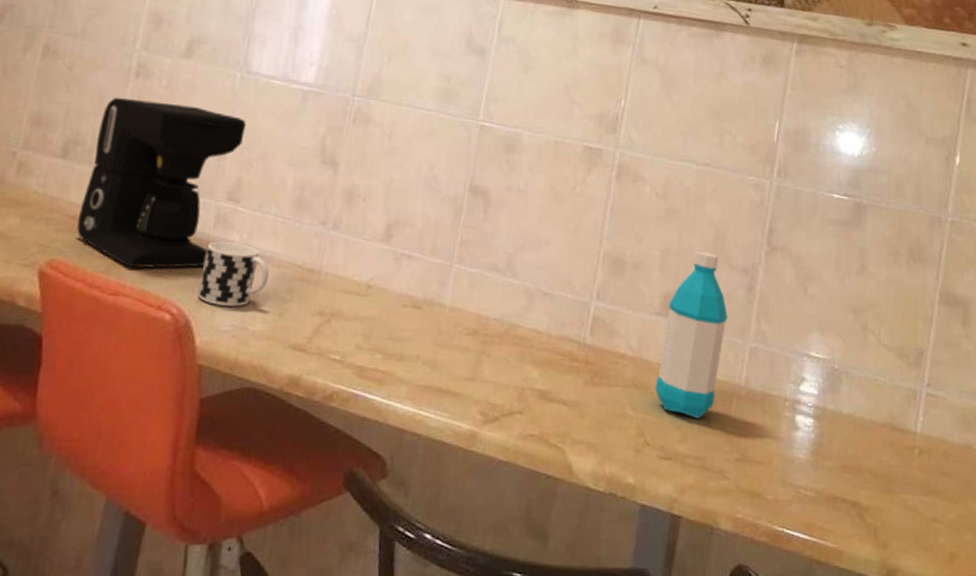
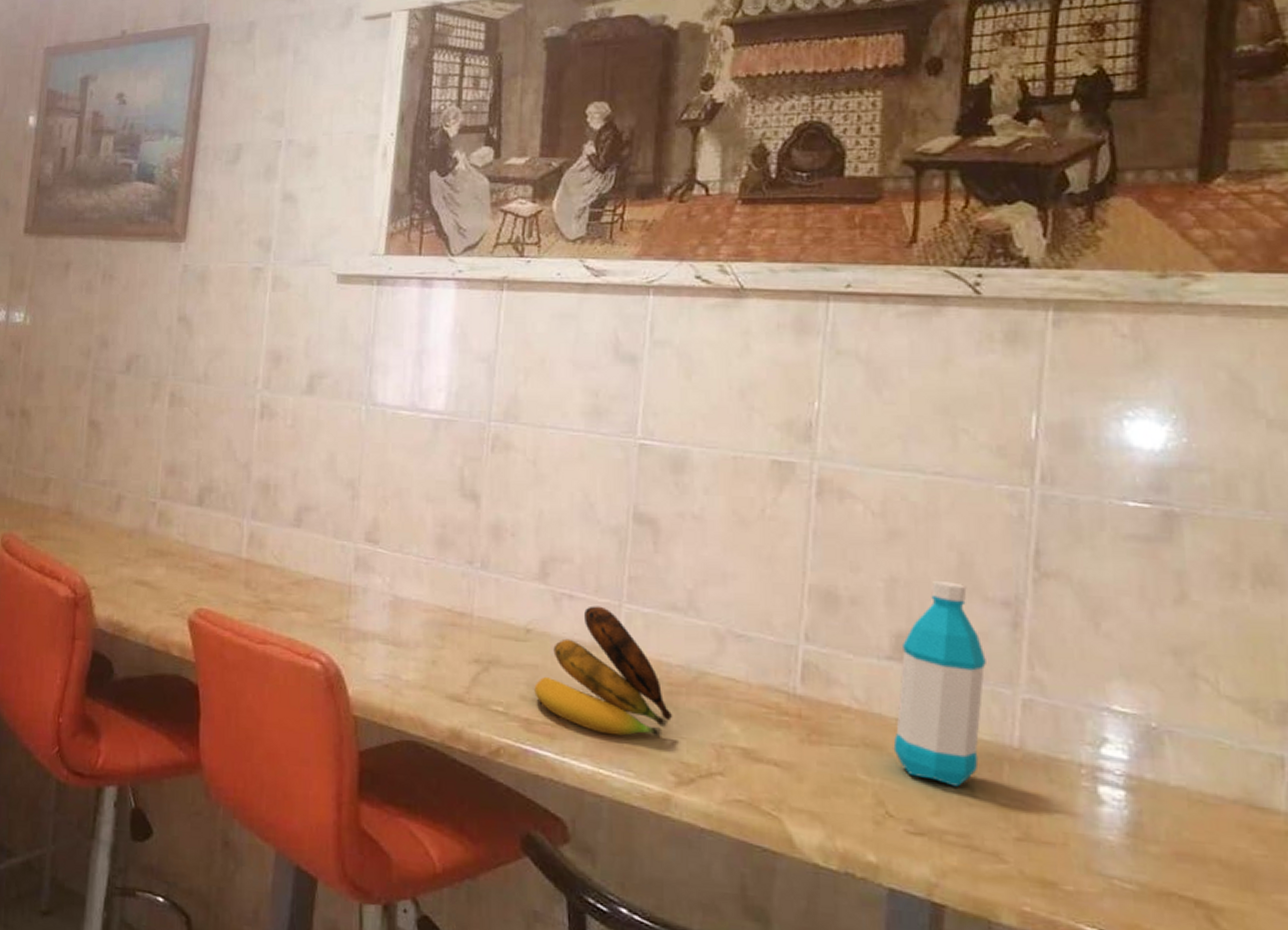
coffee maker: present [77,97,246,268] -> none [220,440,376,616]
cup: present [197,241,270,307] -> none [345,586,417,654]
banana: none [369,265,486,381] -> present [534,606,673,737]

